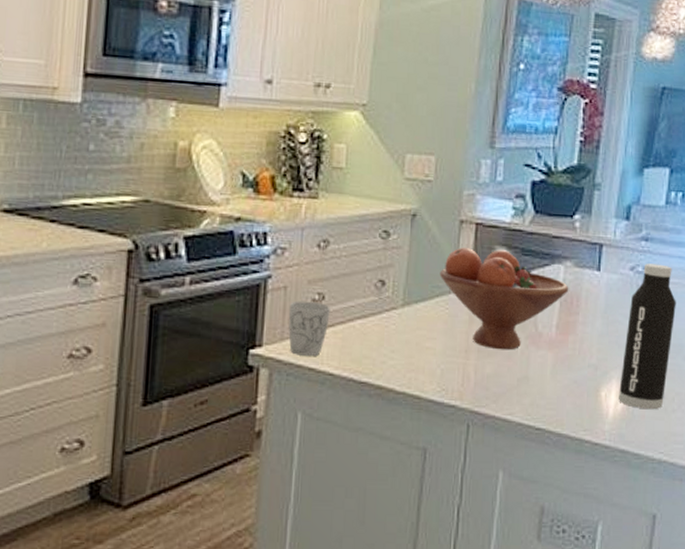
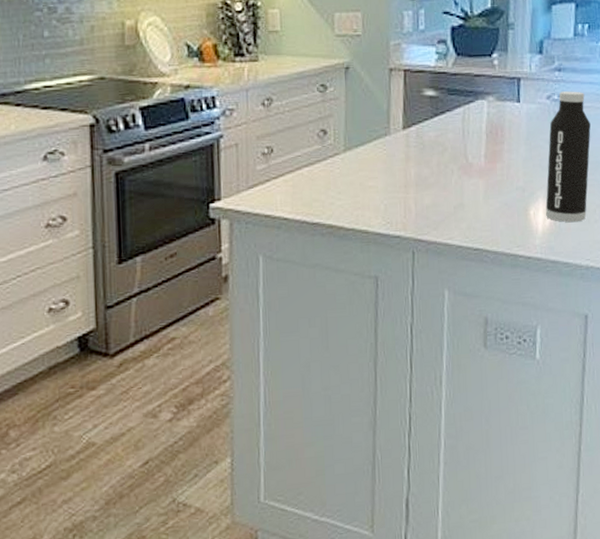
mug: present [288,301,330,357] -> none [241,155,280,205]
fruit bowl: present [439,248,569,350] -> none [375,92,493,182]

